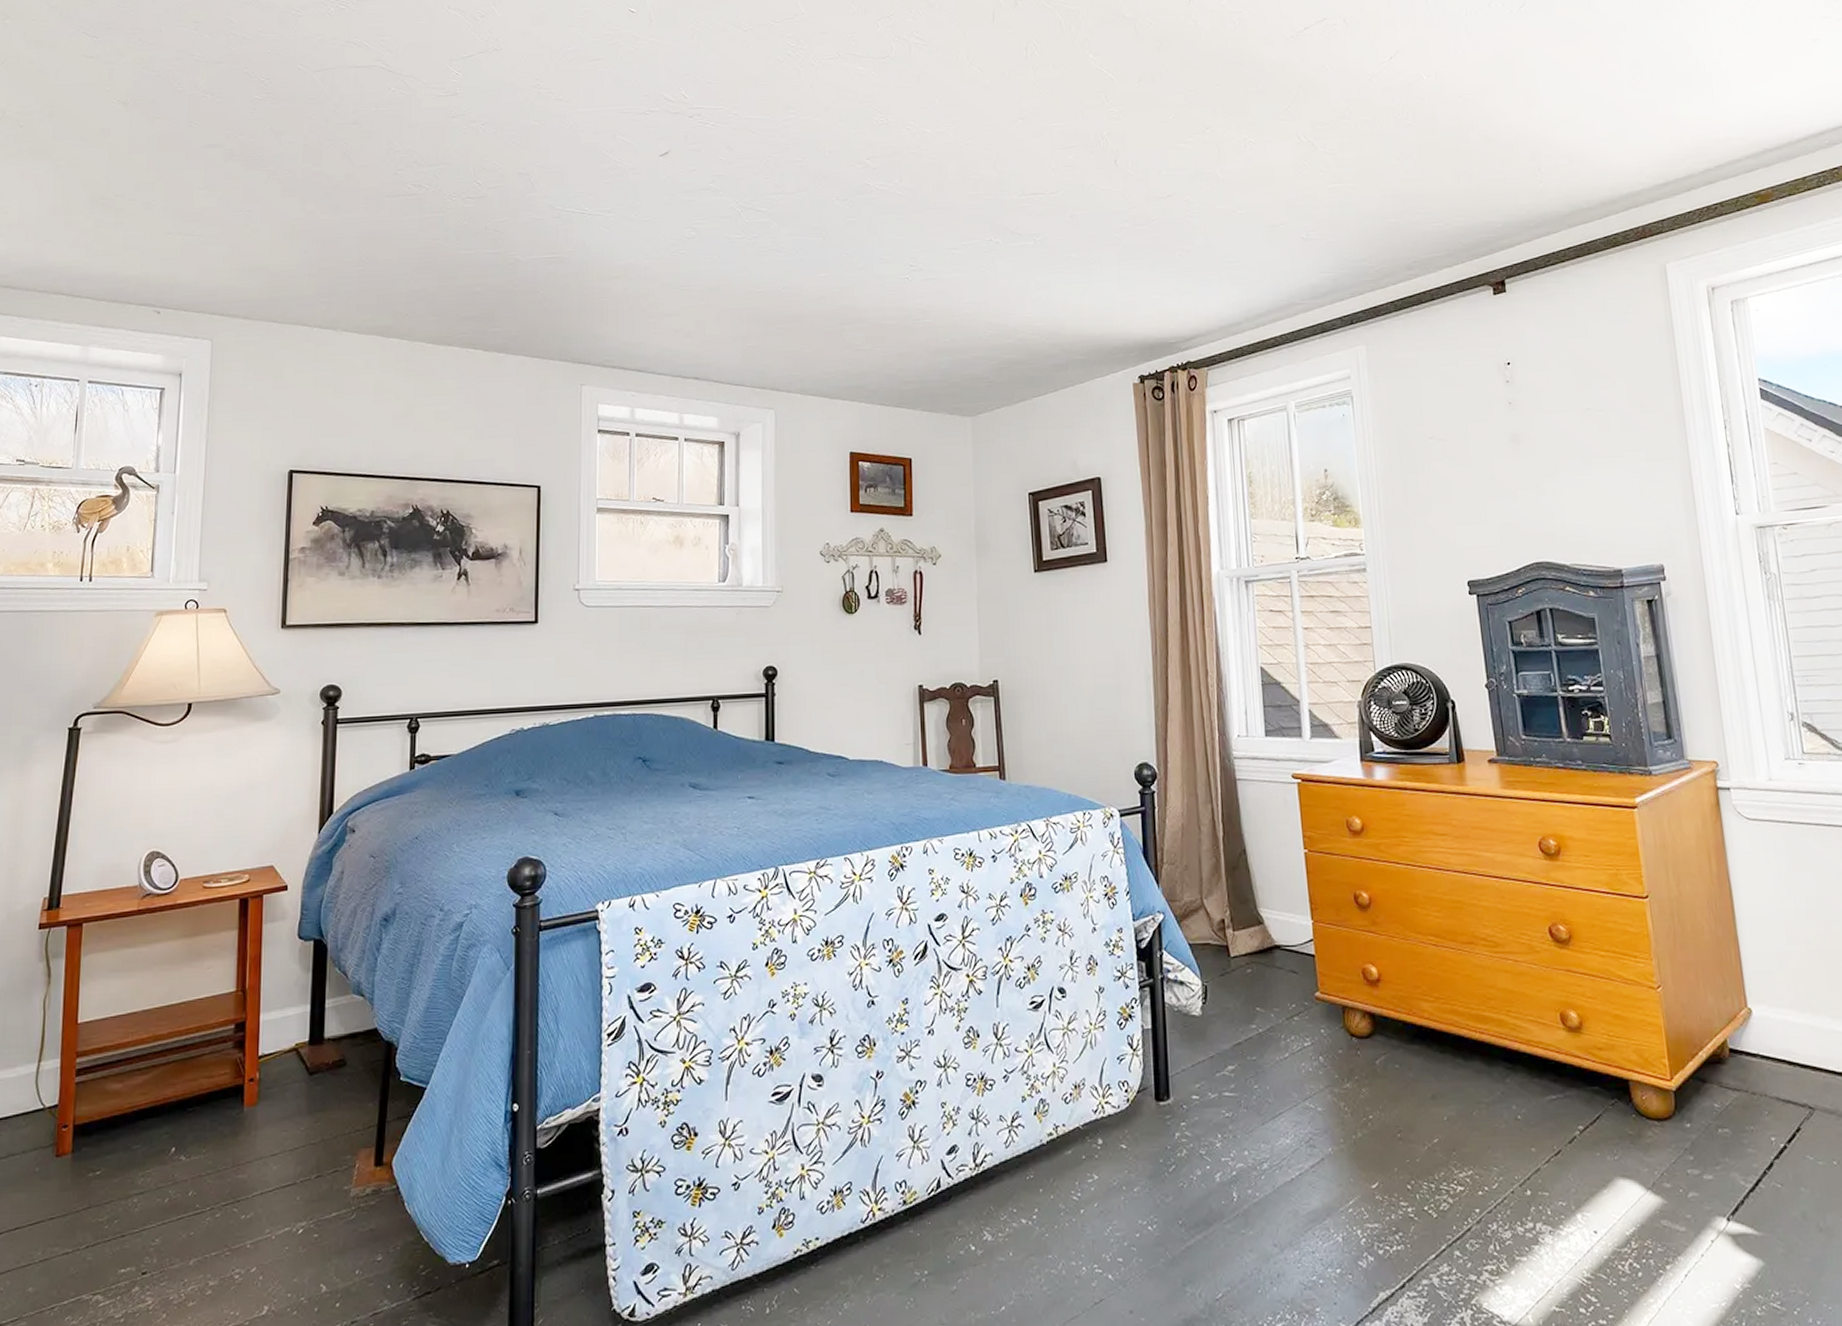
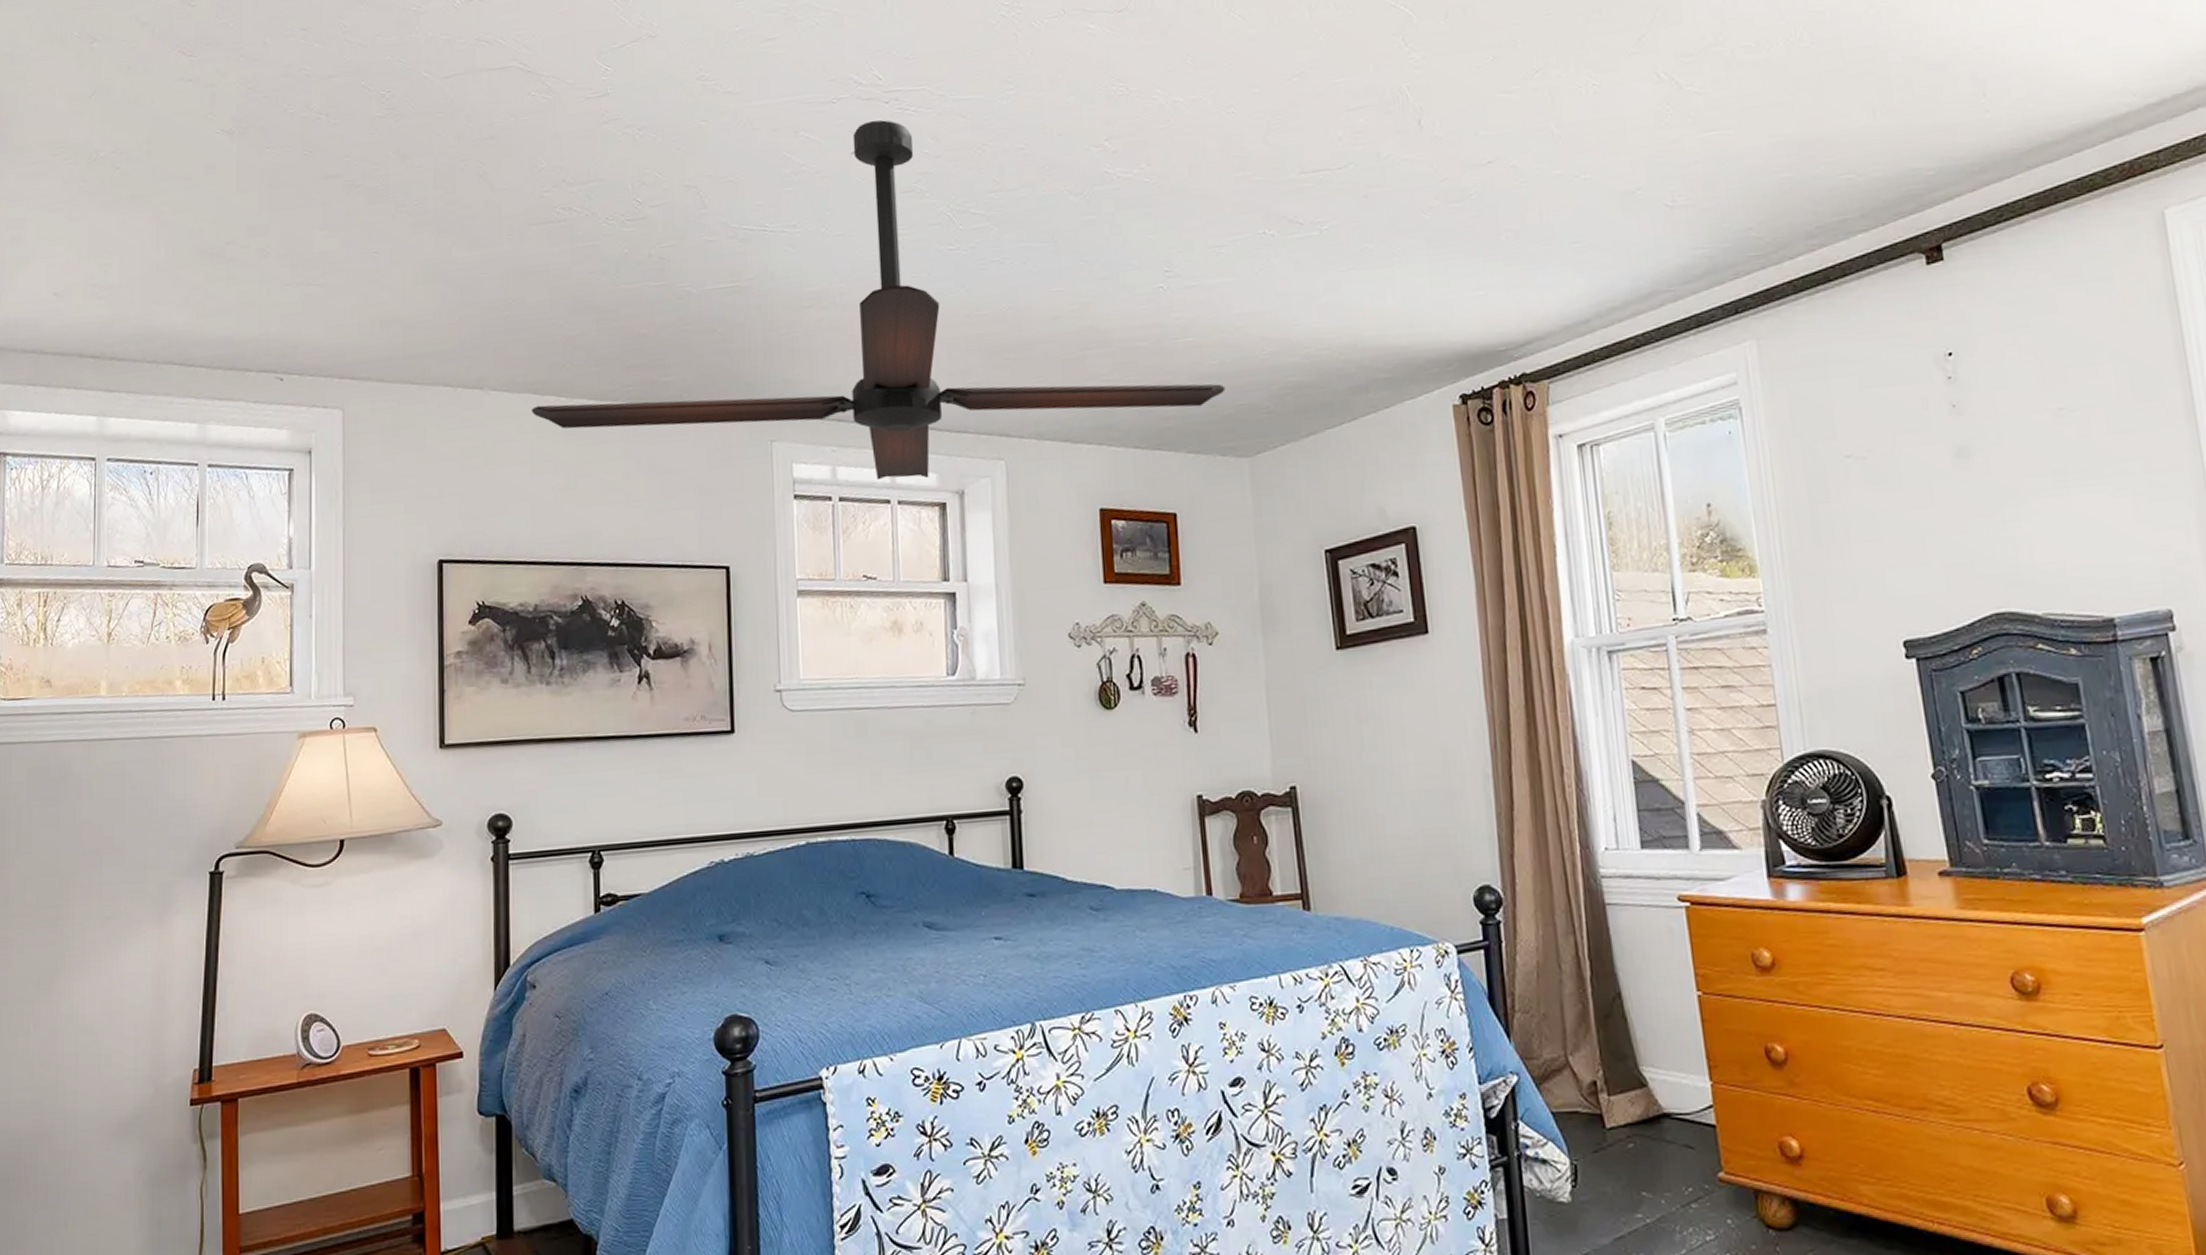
ceiling fan: none [378,130,955,422] -> present [532,120,1226,481]

